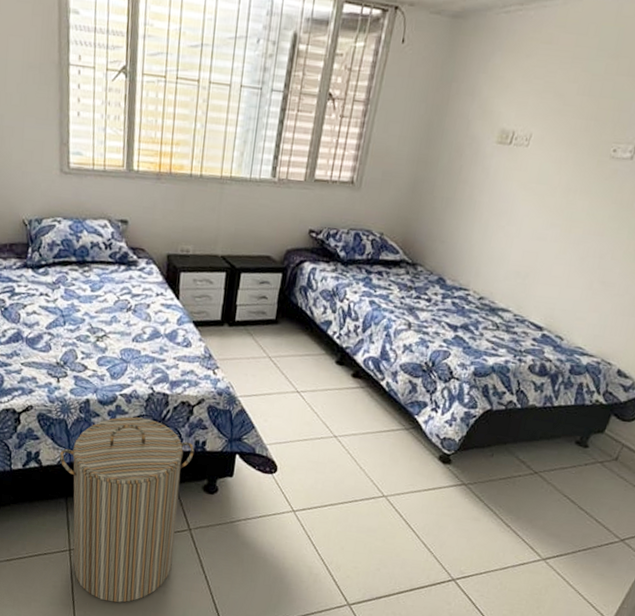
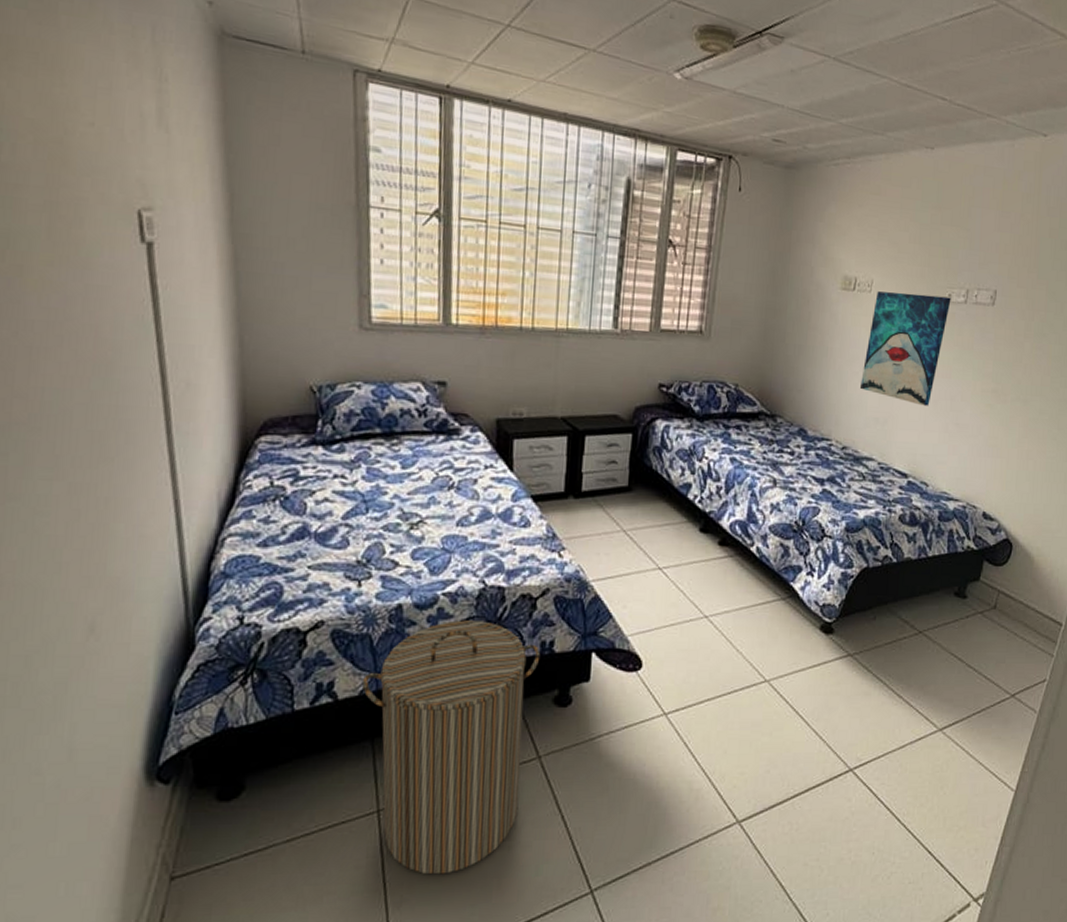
wall art: none [504,145,616,263] -> present [859,291,951,406]

